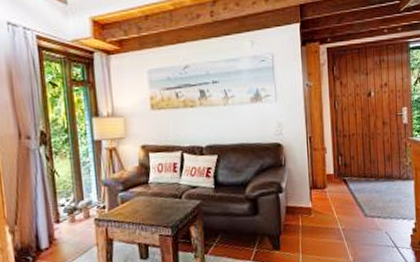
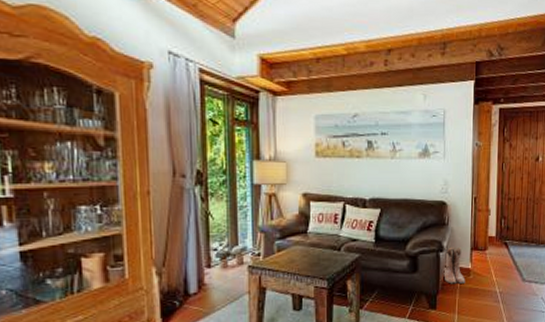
boots: none [283,187,307,224] -> present [443,246,466,284]

